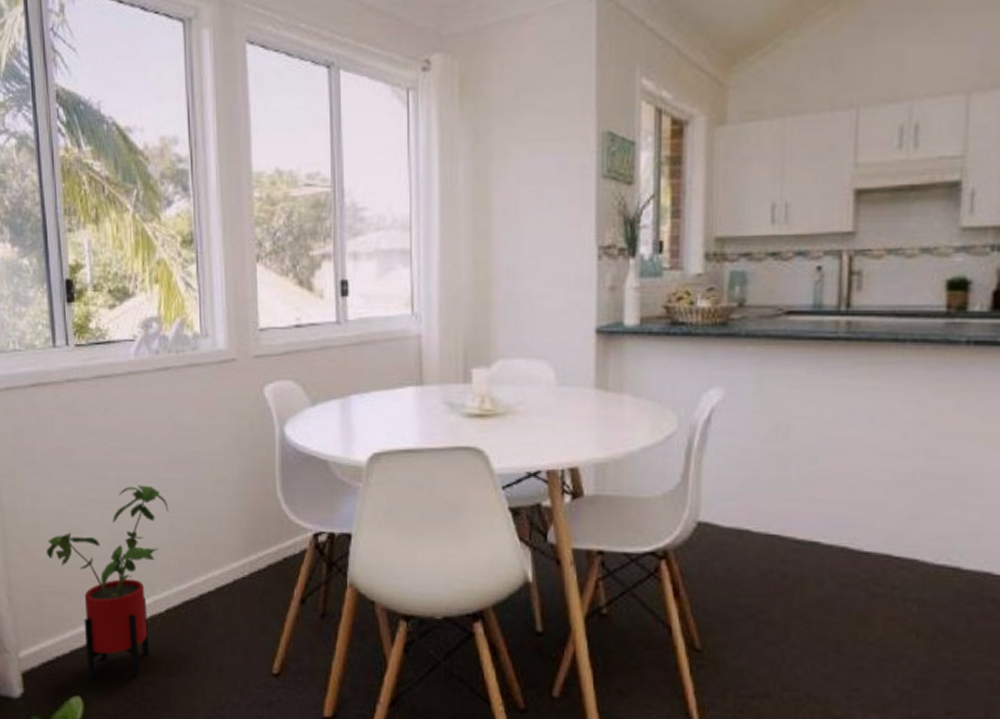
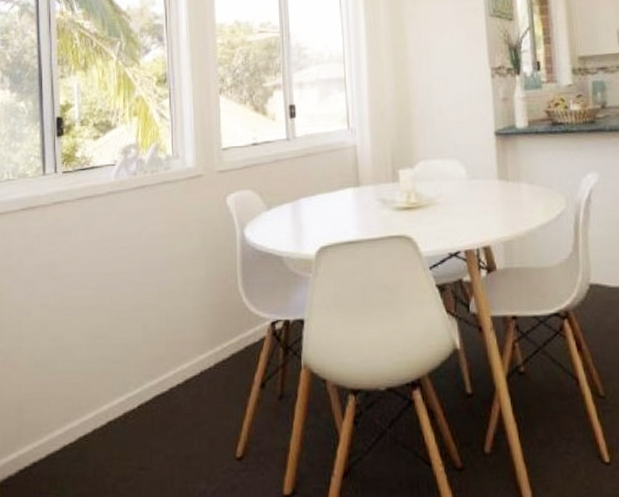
house plant: present [46,484,169,680] -> none [29,291,142,482]

